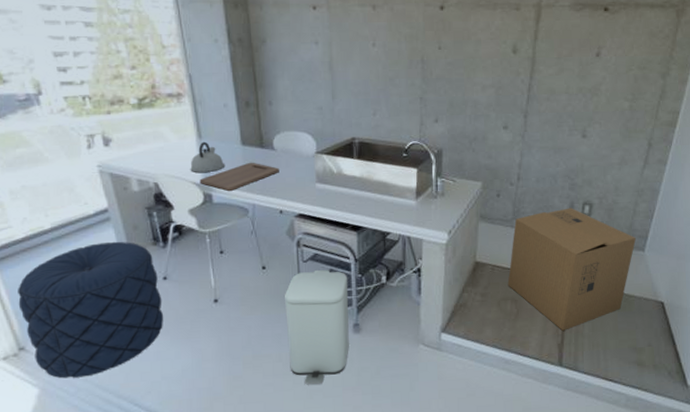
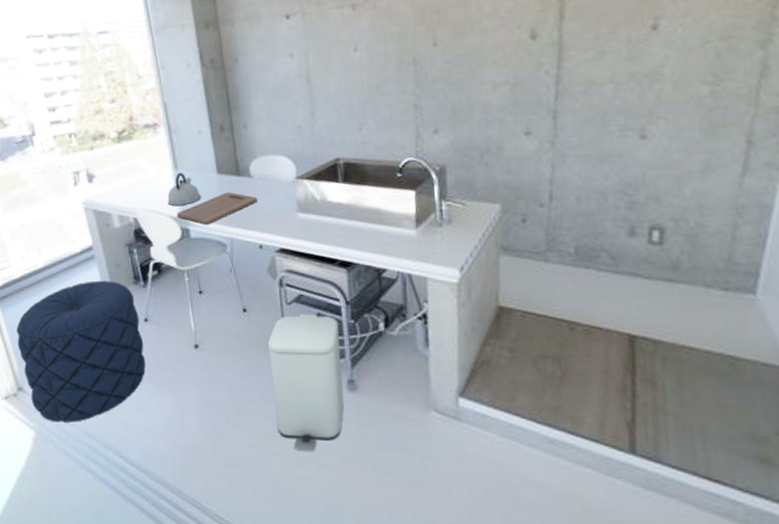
box: present [507,208,637,331] -> none [545,234,741,404]

